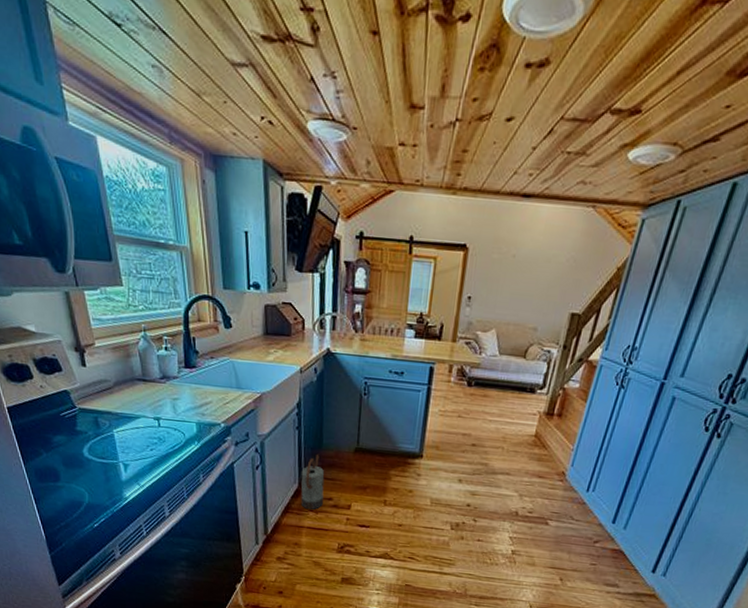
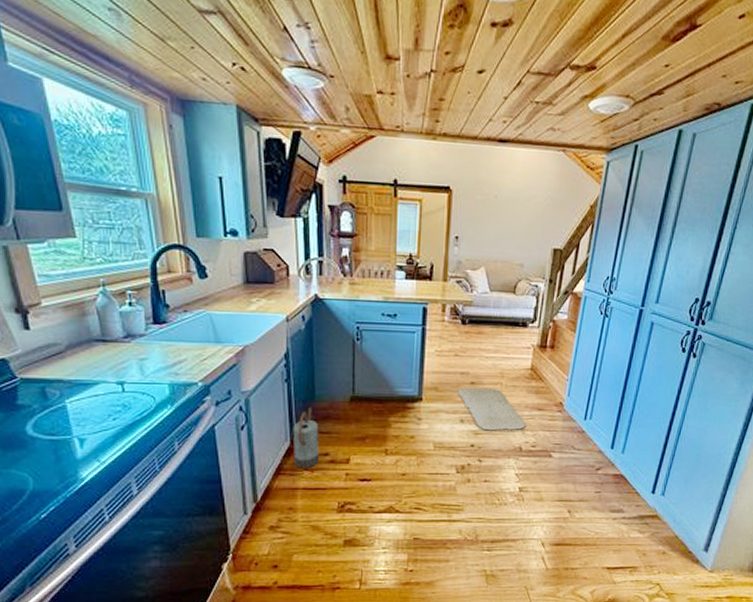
bath mat: none [457,449,525,495] -> present [457,387,526,431]

